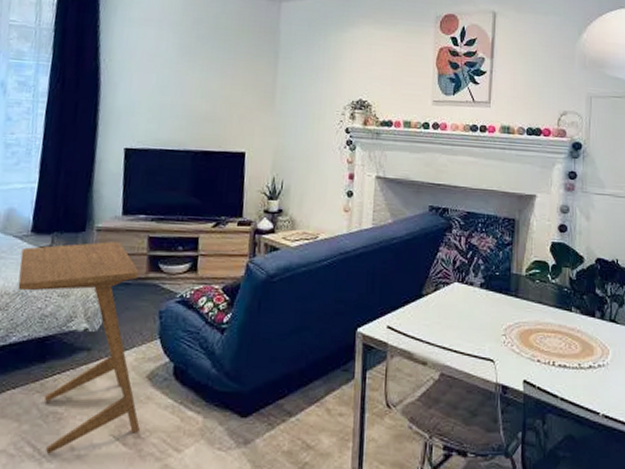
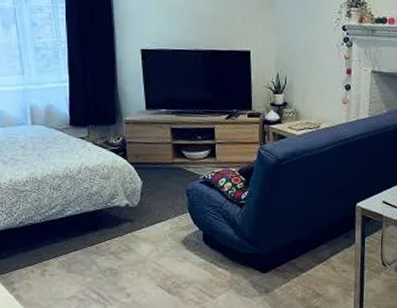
side table: present [17,242,140,454] -> none [64,133,180,299]

